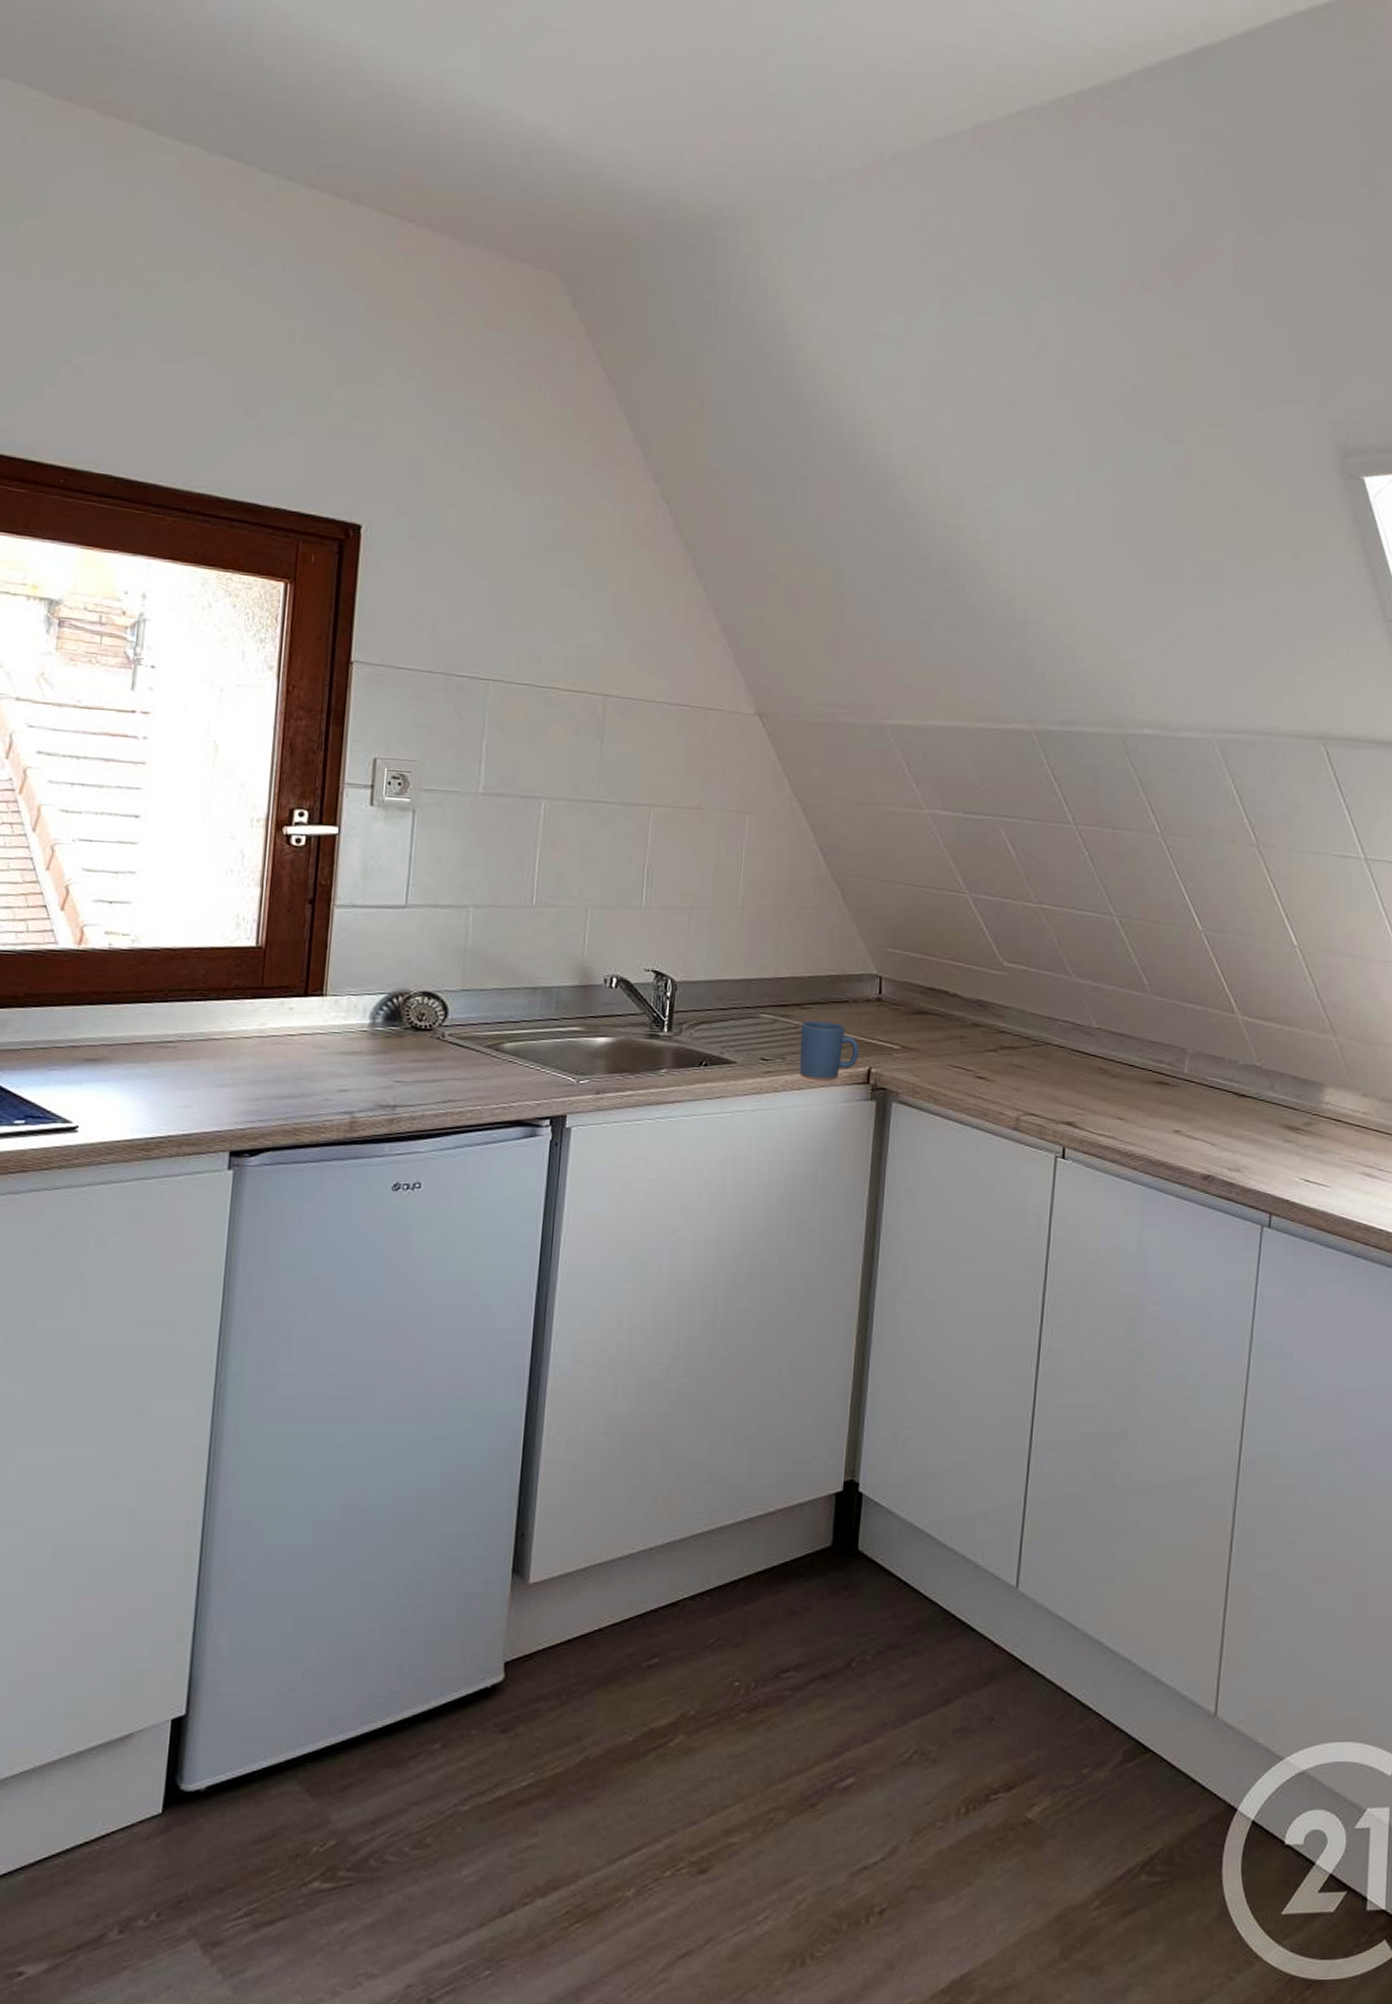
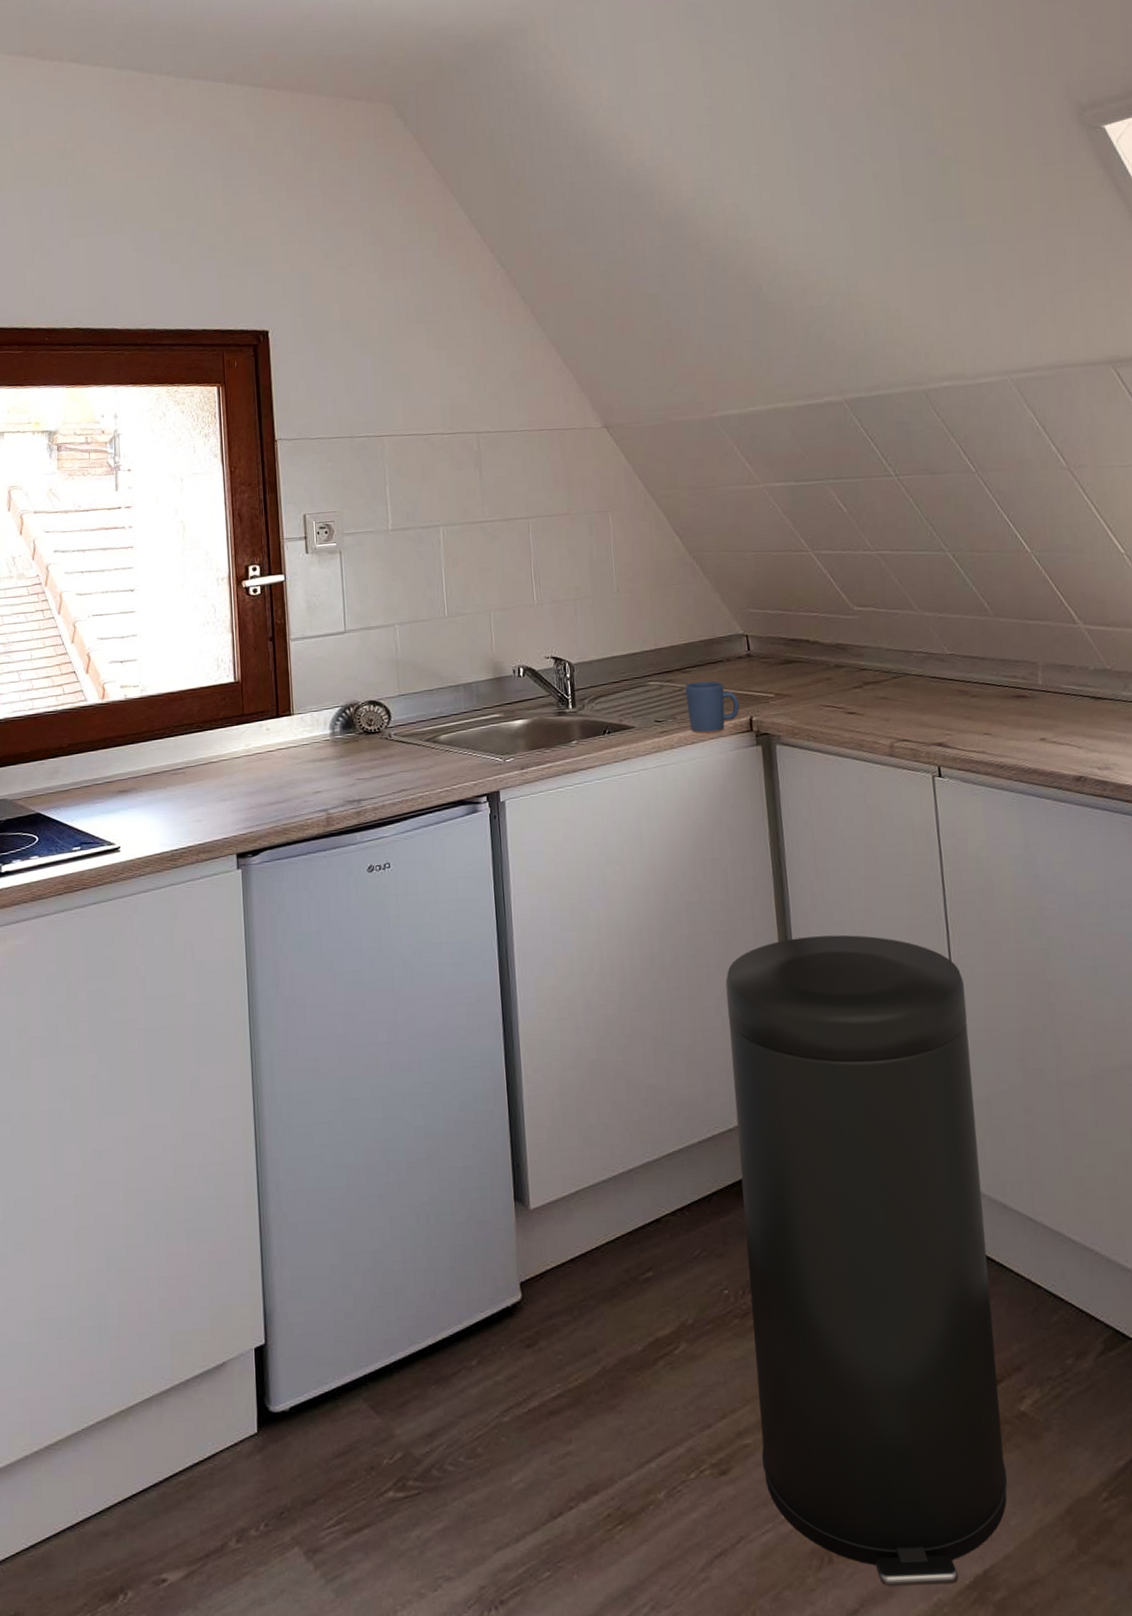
pedal bin: none [746,1314,1050,1990] -> present [725,935,1008,1587]

